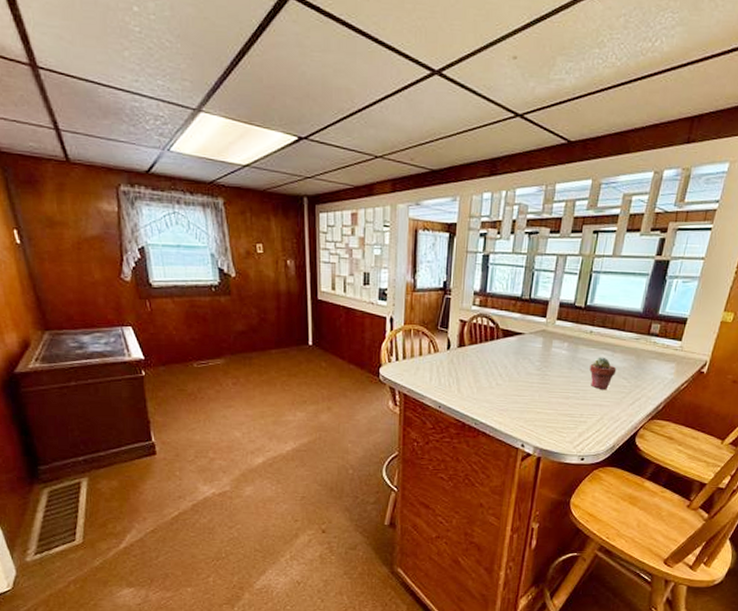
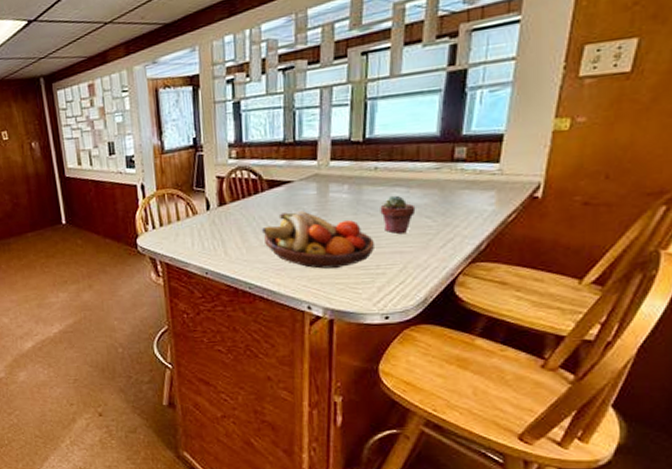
fruit bowl: none [492,360,582,414] -> present [261,211,376,269]

